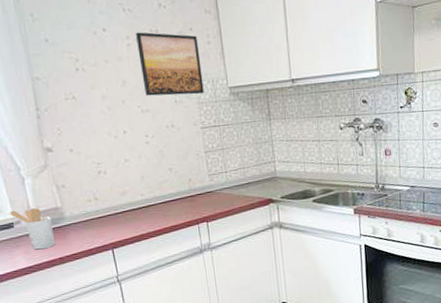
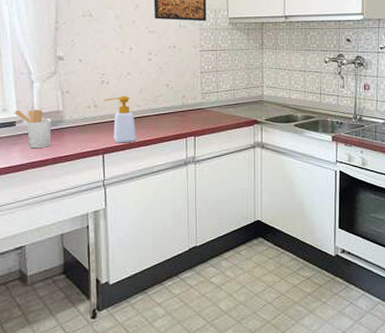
soap bottle: none [104,184,145,236] -> present [104,95,136,143]

